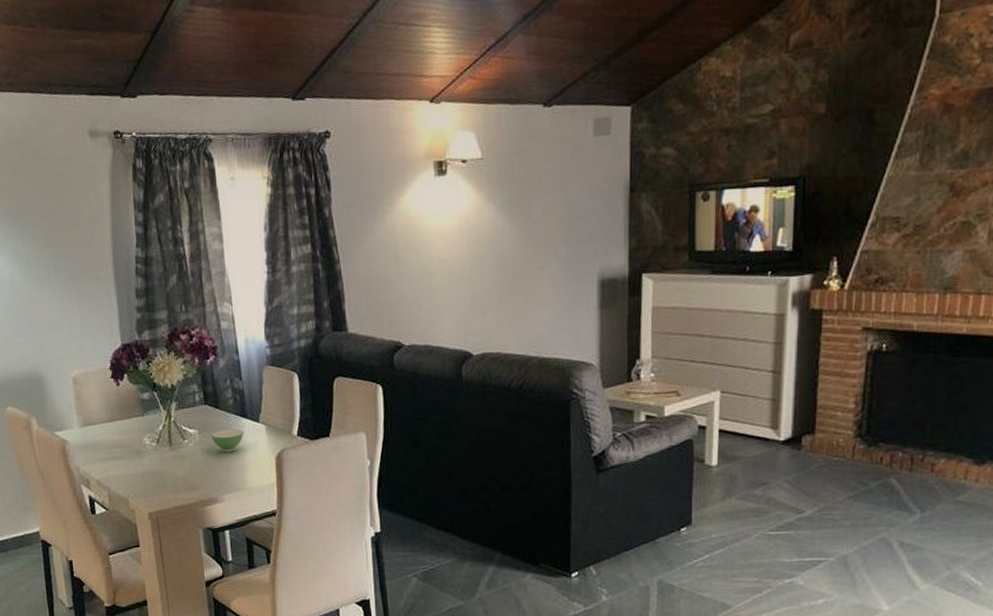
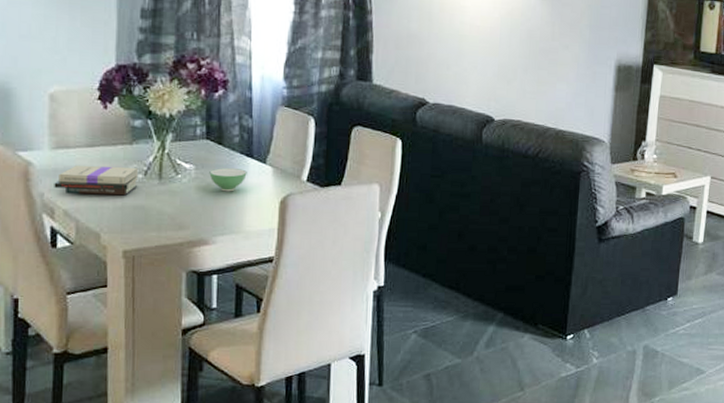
books: none [86,437,153,466] -> present [54,166,139,196]

